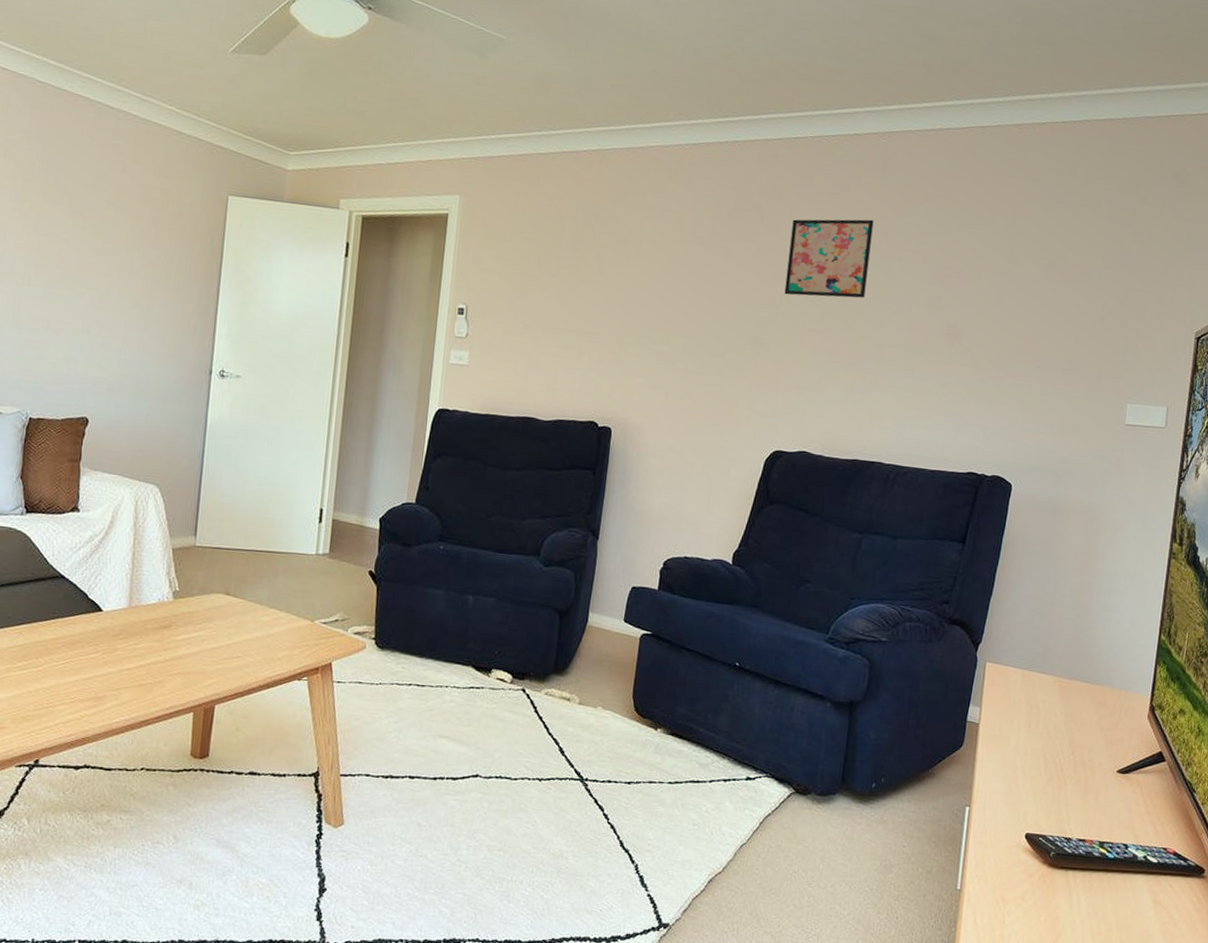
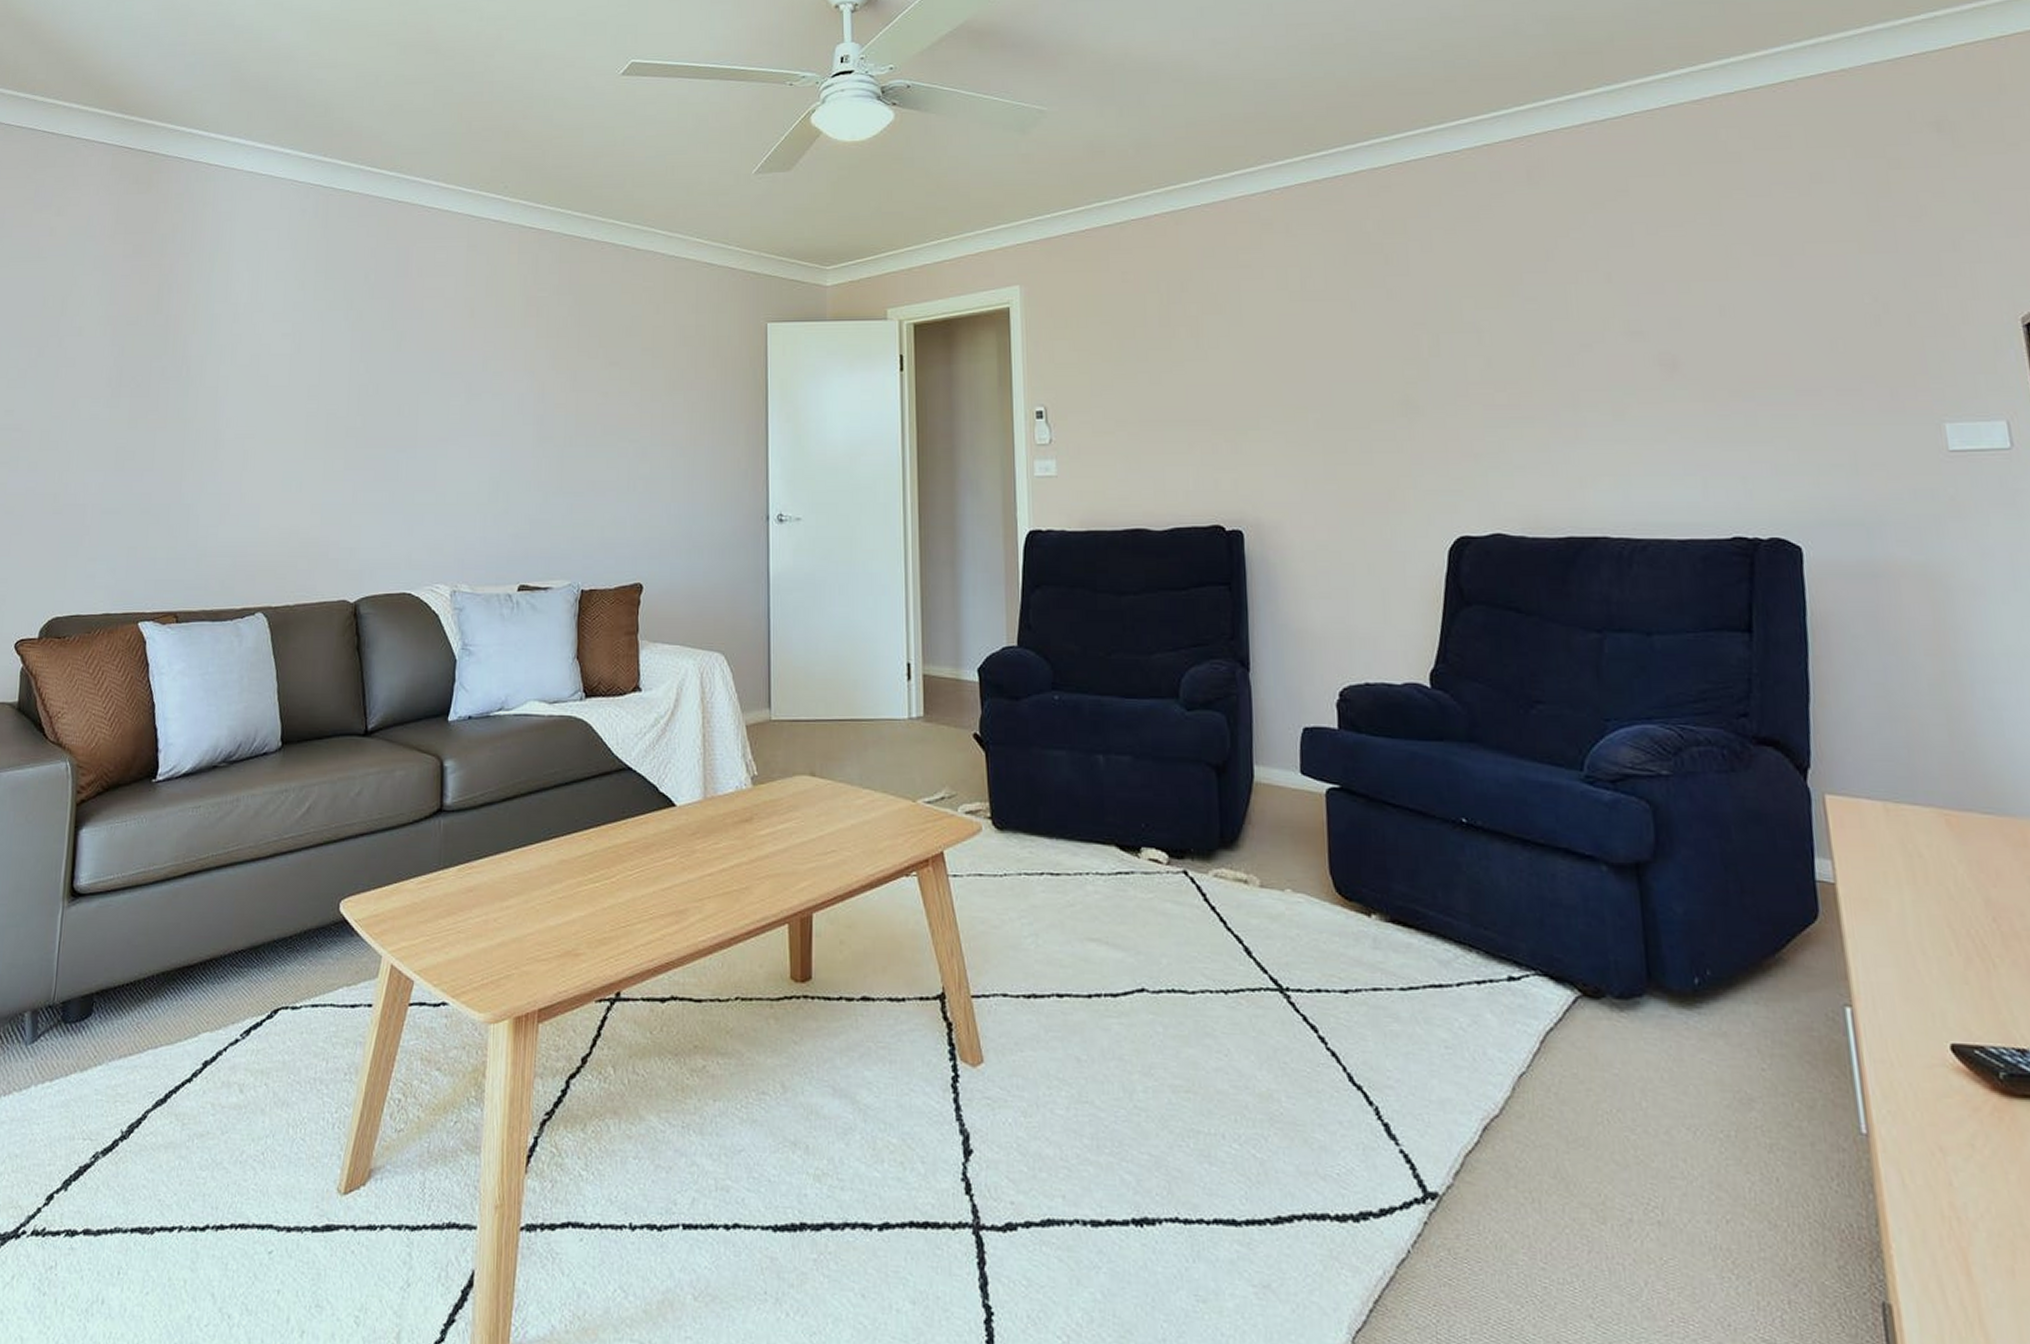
wall art: present [784,219,874,298] -> none [1425,240,1539,344]

